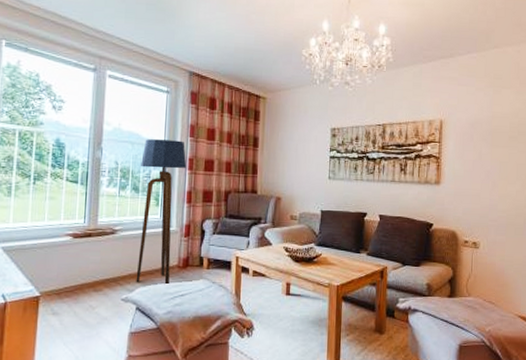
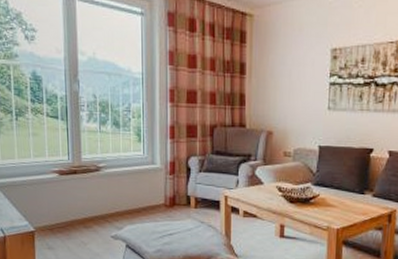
floor lamp: present [136,139,187,285] -> none [119,69,168,223]

